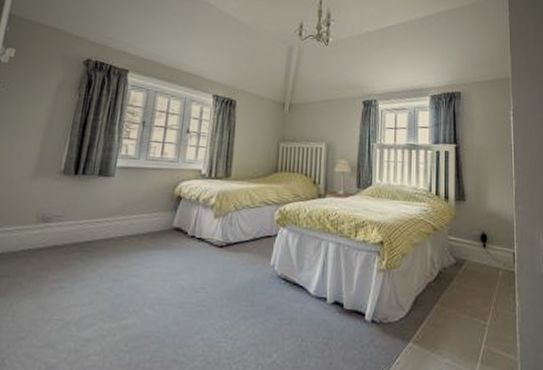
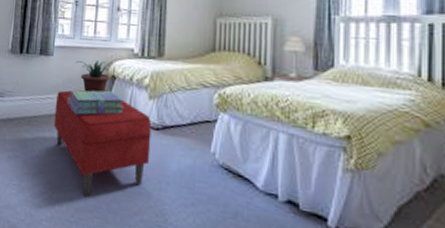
bench: none [110,210,216,323] -> present [53,90,152,198]
stack of books: none [127,211,189,237] -> present [67,90,124,115]
potted plant: none [139,180,180,214] -> present [75,60,114,93]

